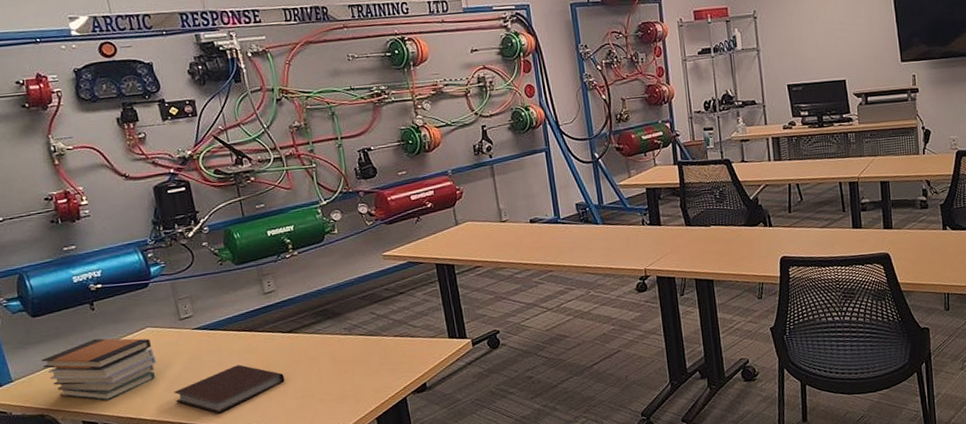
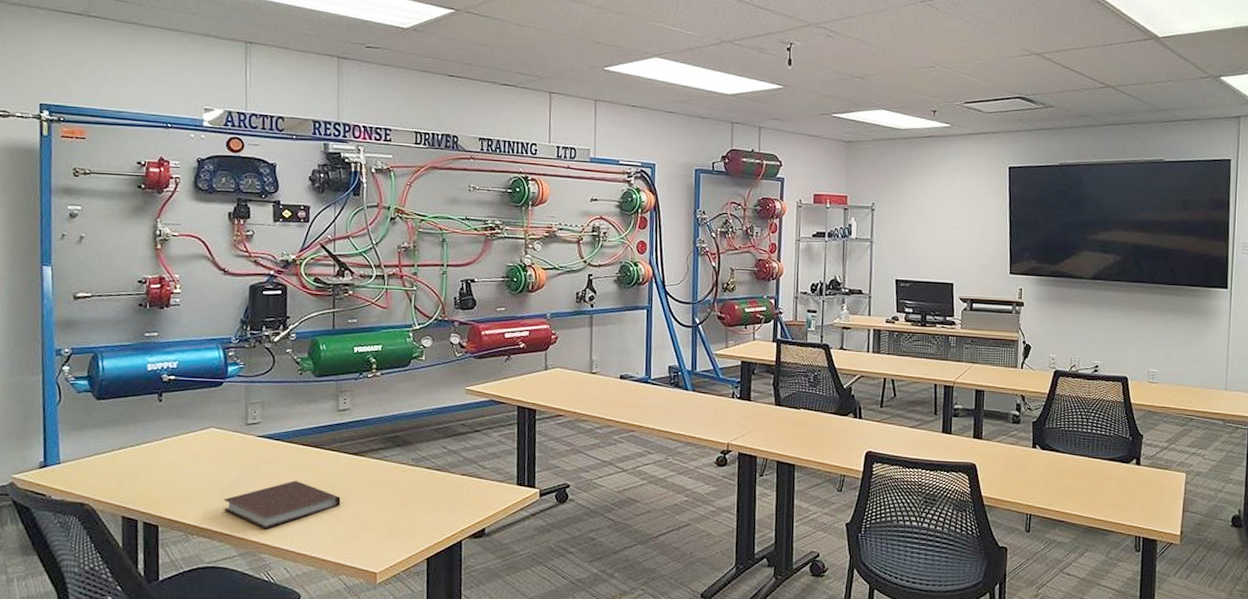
book stack: present [41,338,156,401] -> none [95,432,213,499]

